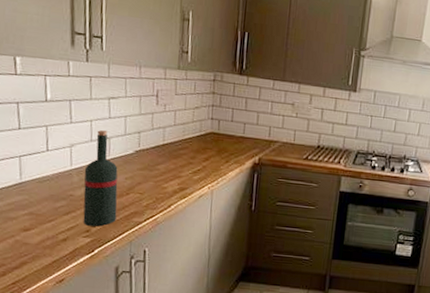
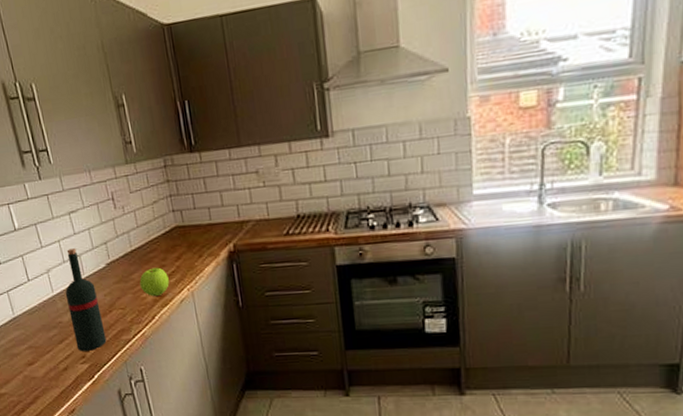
apple: none [164,163,193,189] -> present [139,267,169,297]

